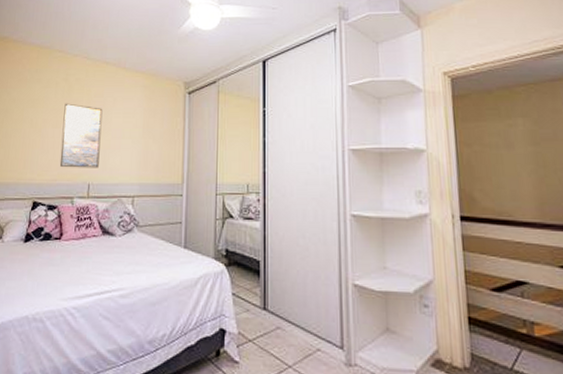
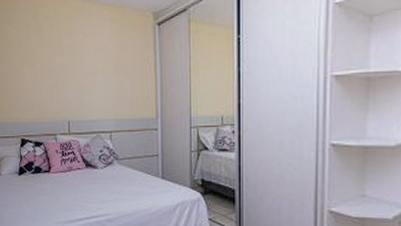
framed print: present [59,103,103,168] -> none [37,42,76,107]

